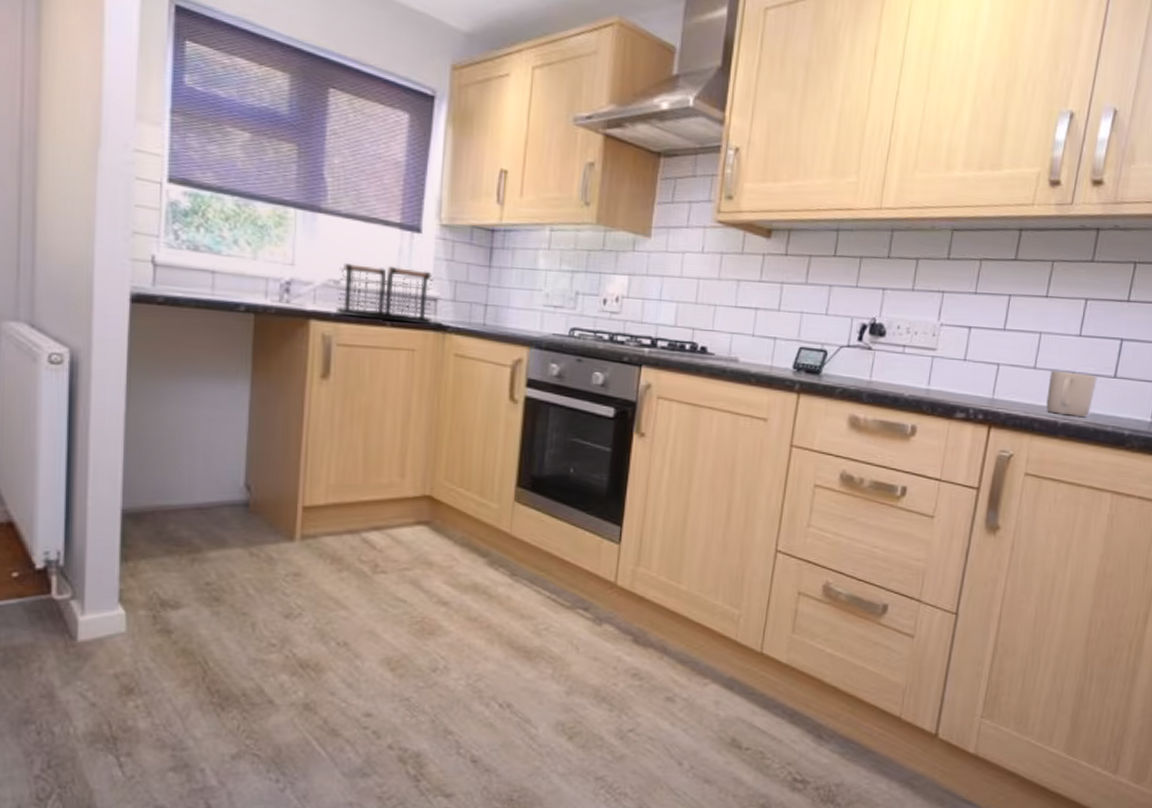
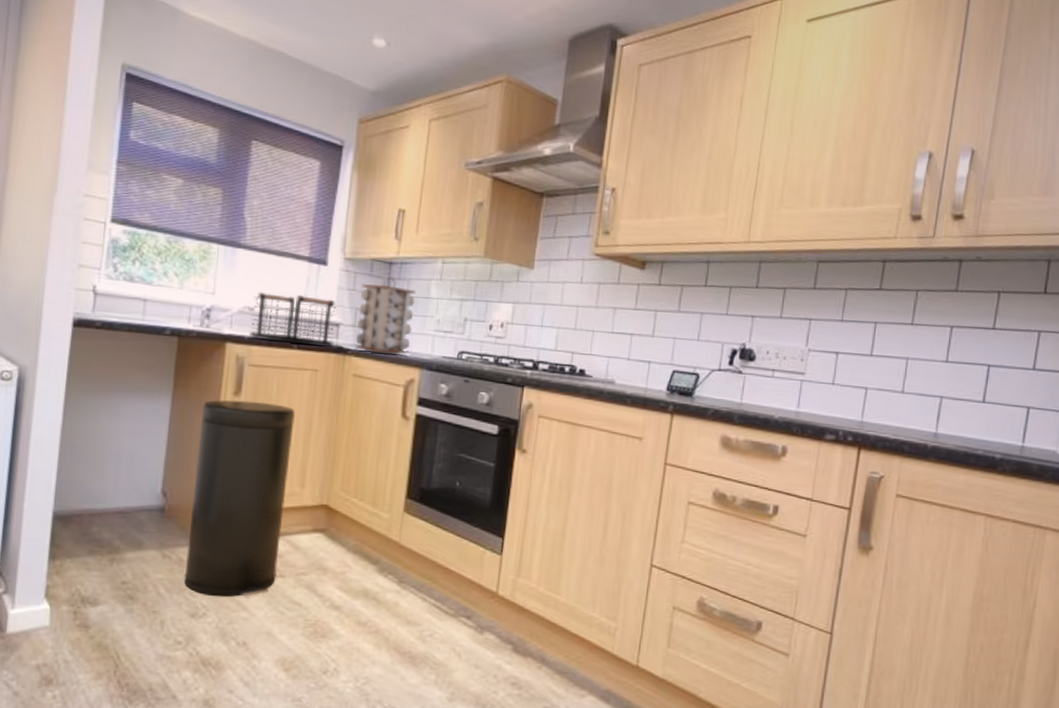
pedal bin: none [275,383,392,595] -> present [184,400,296,597]
spice rack: none [455,245,521,333] -> present [355,276,416,355]
mug: present [1046,370,1098,417] -> none [915,394,966,440]

